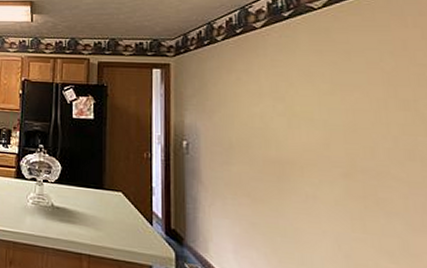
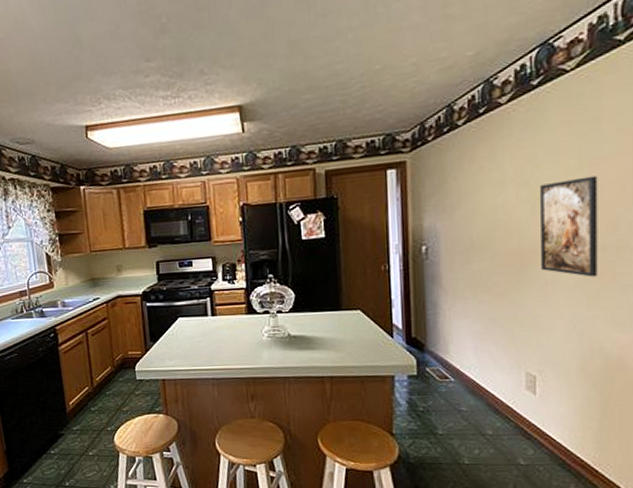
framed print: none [294,100,360,199] -> present [539,175,598,277]

